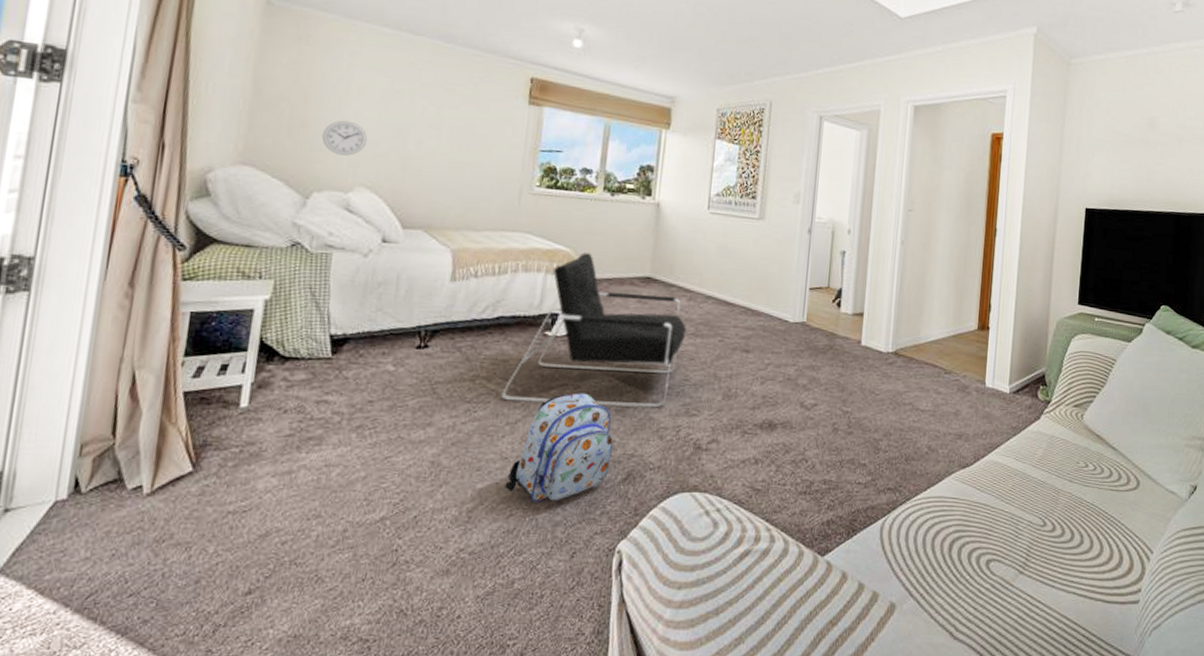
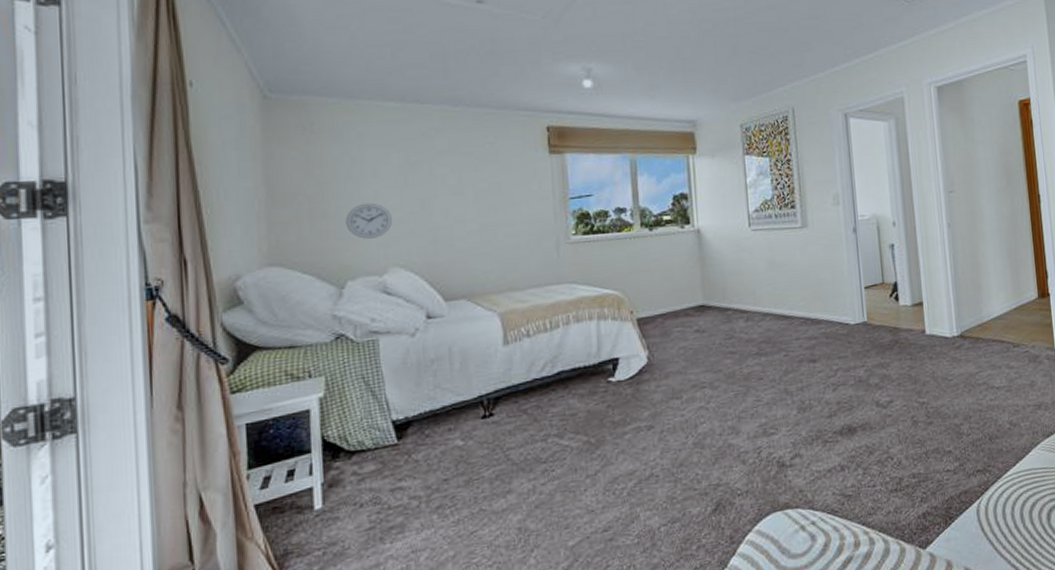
armchair: present [501,253,687,408] -> none [576,292,750,454]
backpack: present [504,393,614,502] -> none [596,432,698,550]

